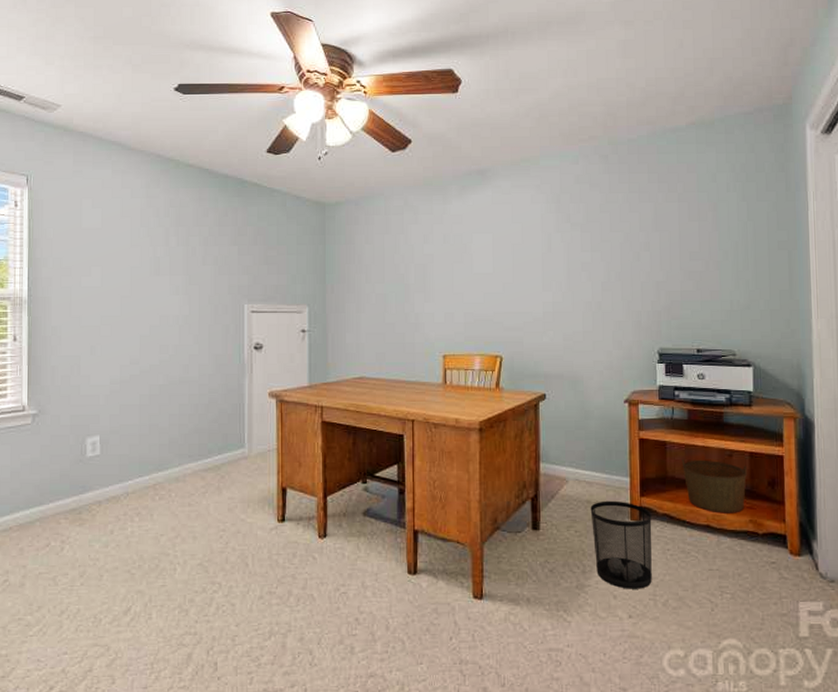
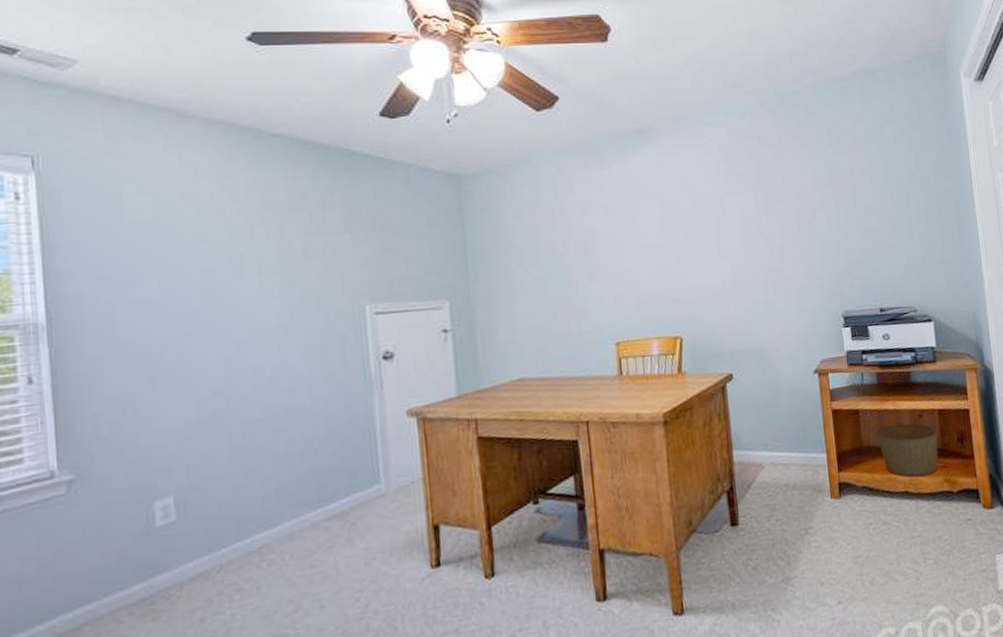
waste bin: present [590,500,652,589] -> none [789,479,858,574]

